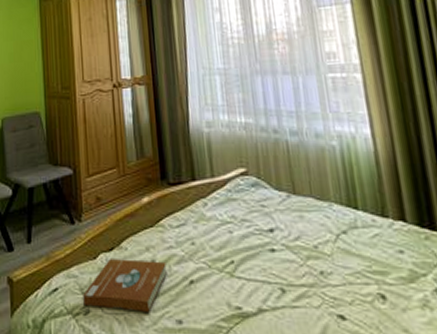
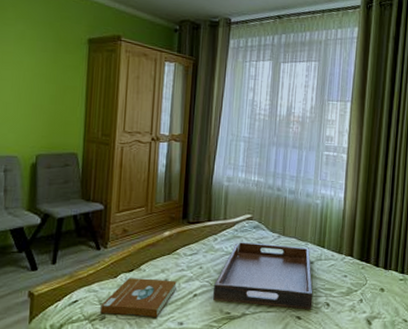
serving tray: none [213,206,360,305] -> present [213,242,313,310]

